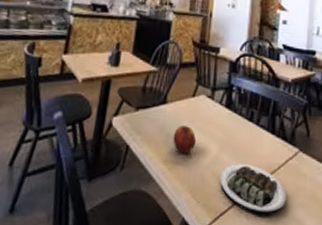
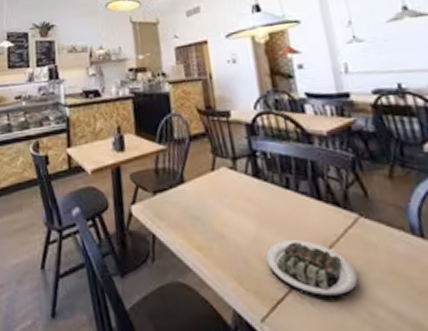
apple: present [173,125,197,154] -> none [200,204,229,237]

